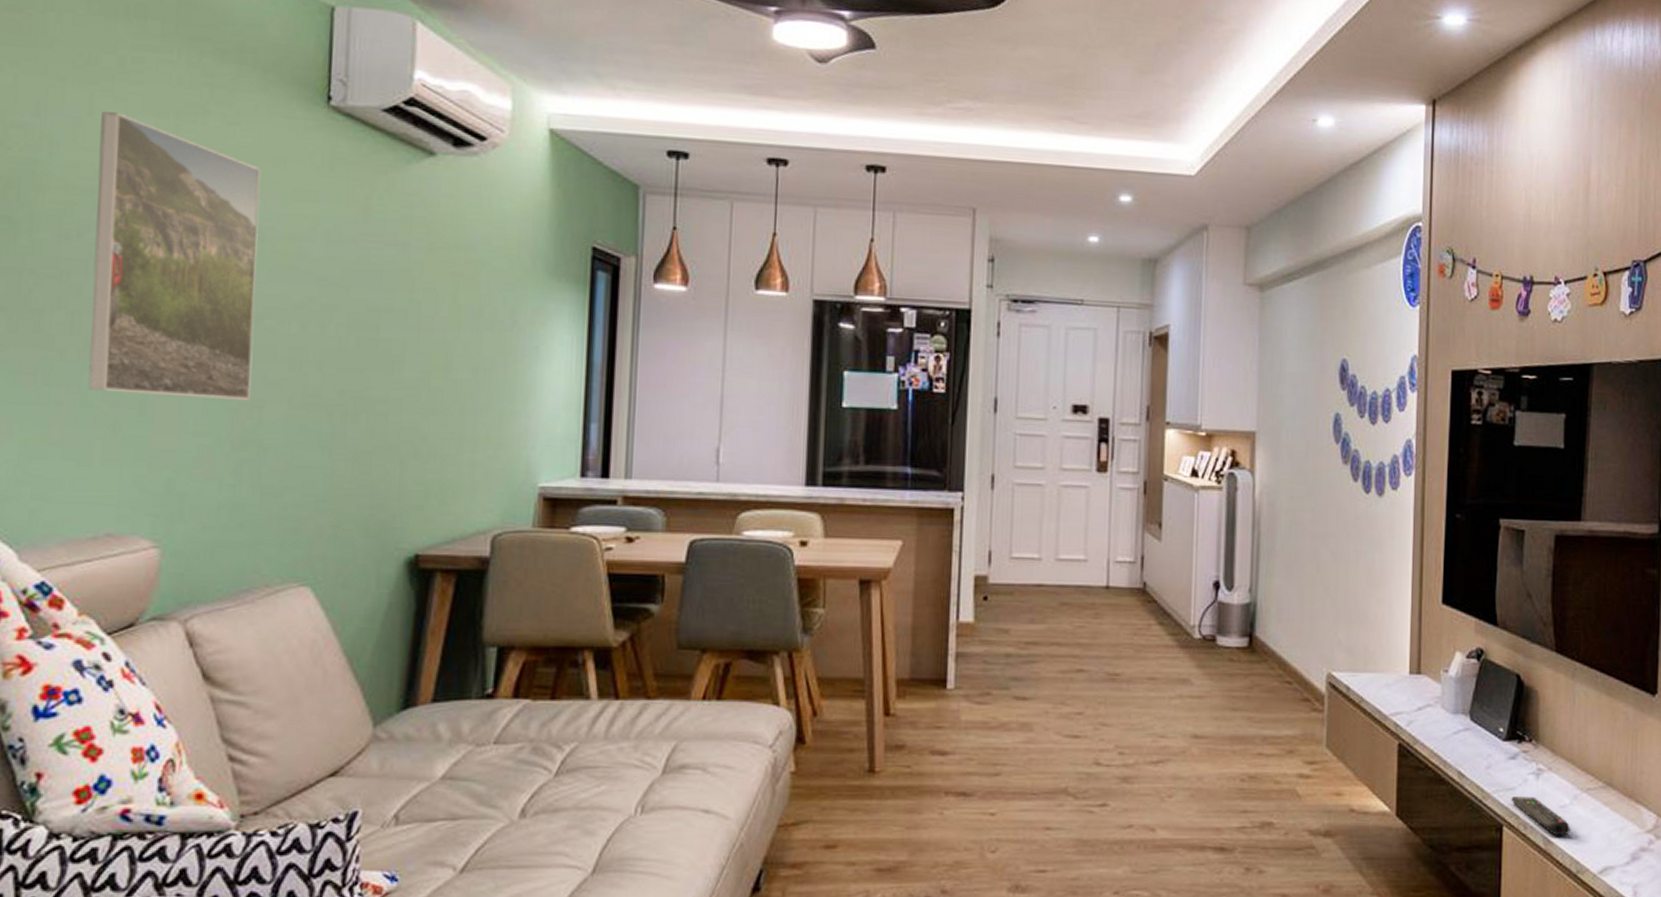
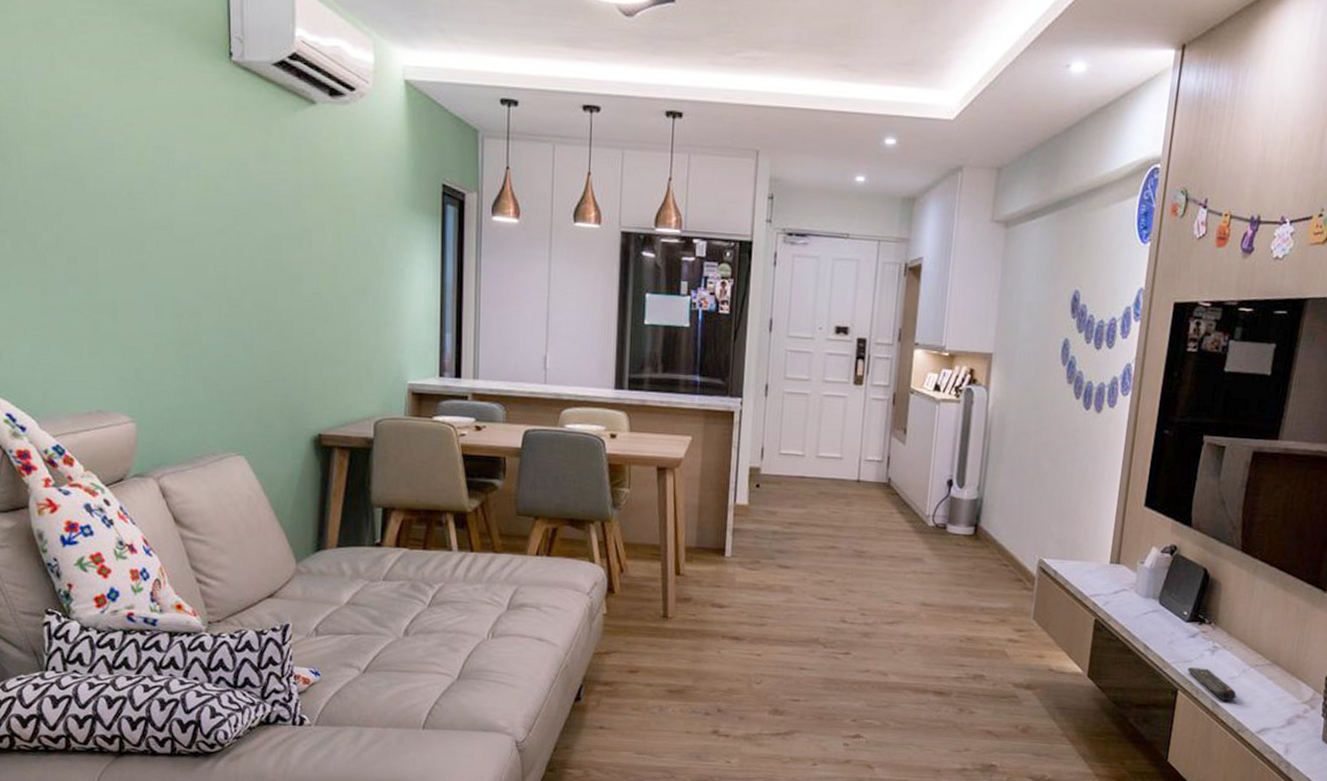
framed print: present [88,112,260,400] -> none [61,68,190,308]

